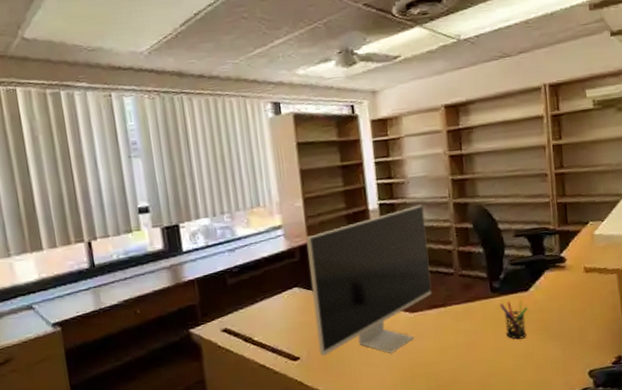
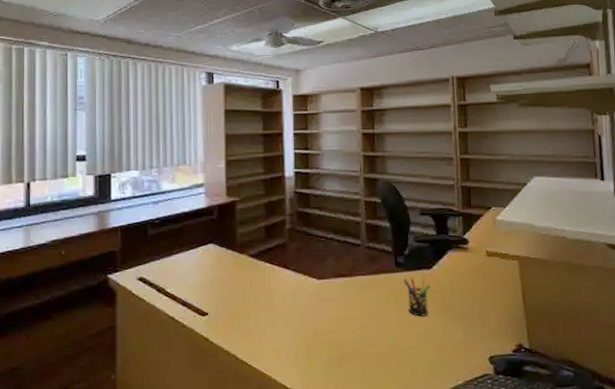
monitor: present [306,205,432,356] -> none [224,176,339,318]

